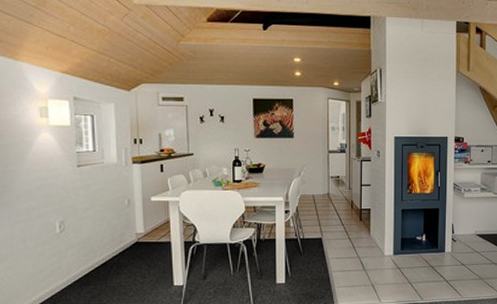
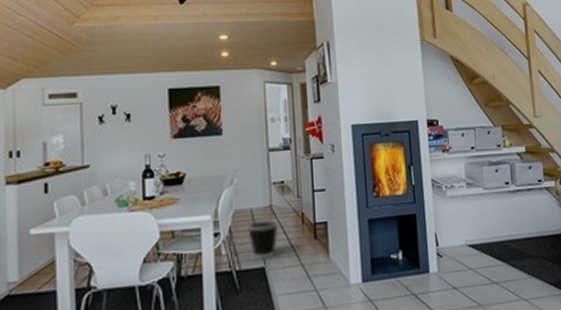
wastebasket: none [309,203,333,232] -> present [246,219,279,260]

